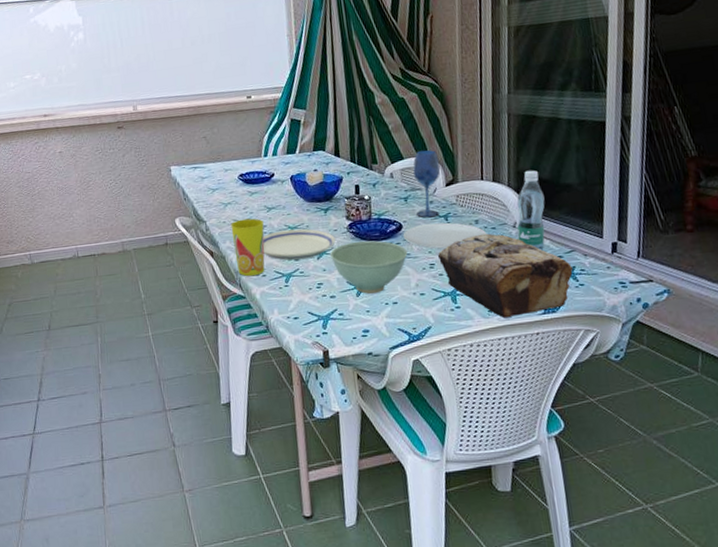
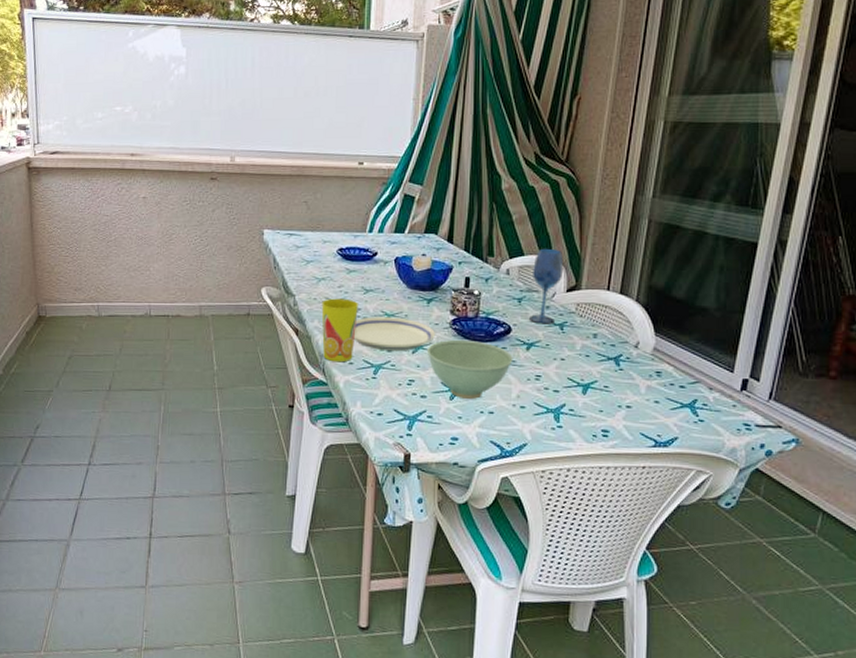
plate: present [402,222,487,250] -> none [510,331,605,362]
bread loaf: present [438,233,573,318] -> none [547,350,694,446]
bottle: present [516,170,546,251] -> none [637,286,675,378]

